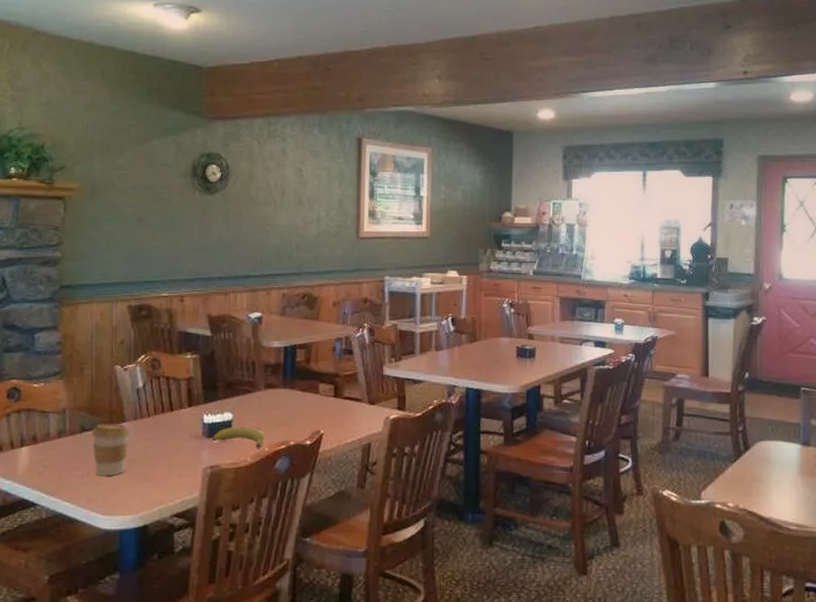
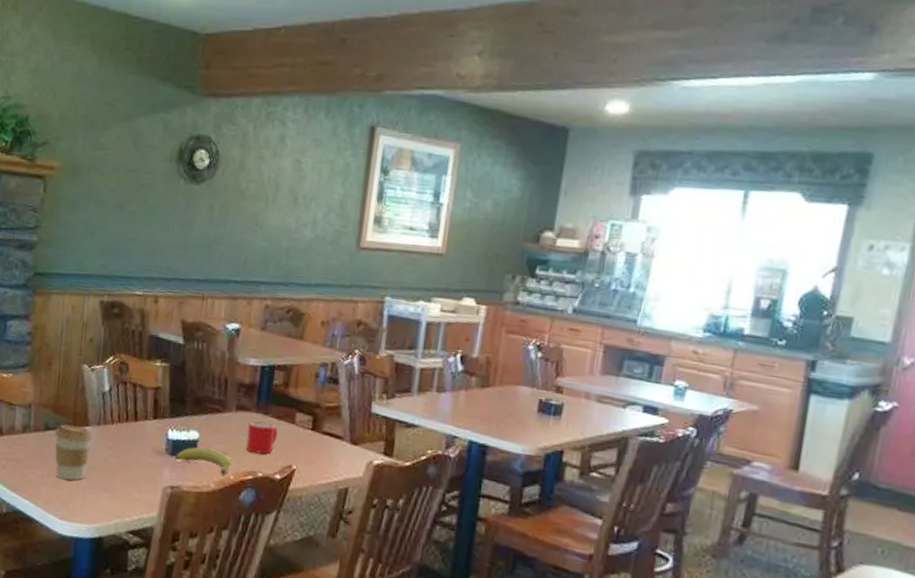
mug: none [277,395,304,425] -> present [246,421,278,454]

